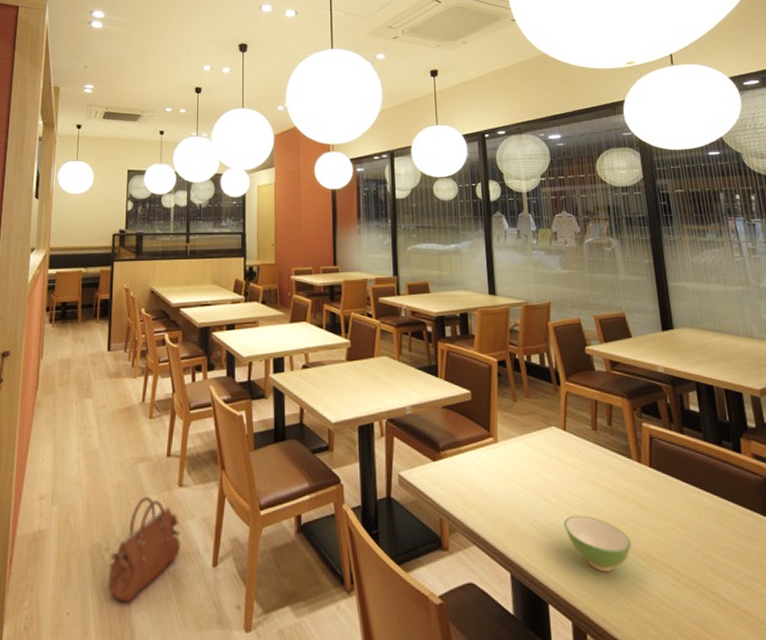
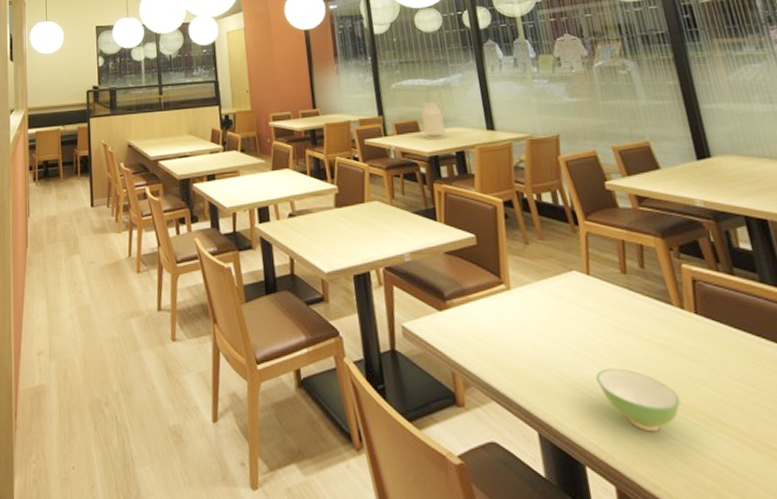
shoulder bag: present [107,496,182,604] -> none [109,351,180,459]
water jug: none [431,265,455,301] -> present [419,101,446,140]

